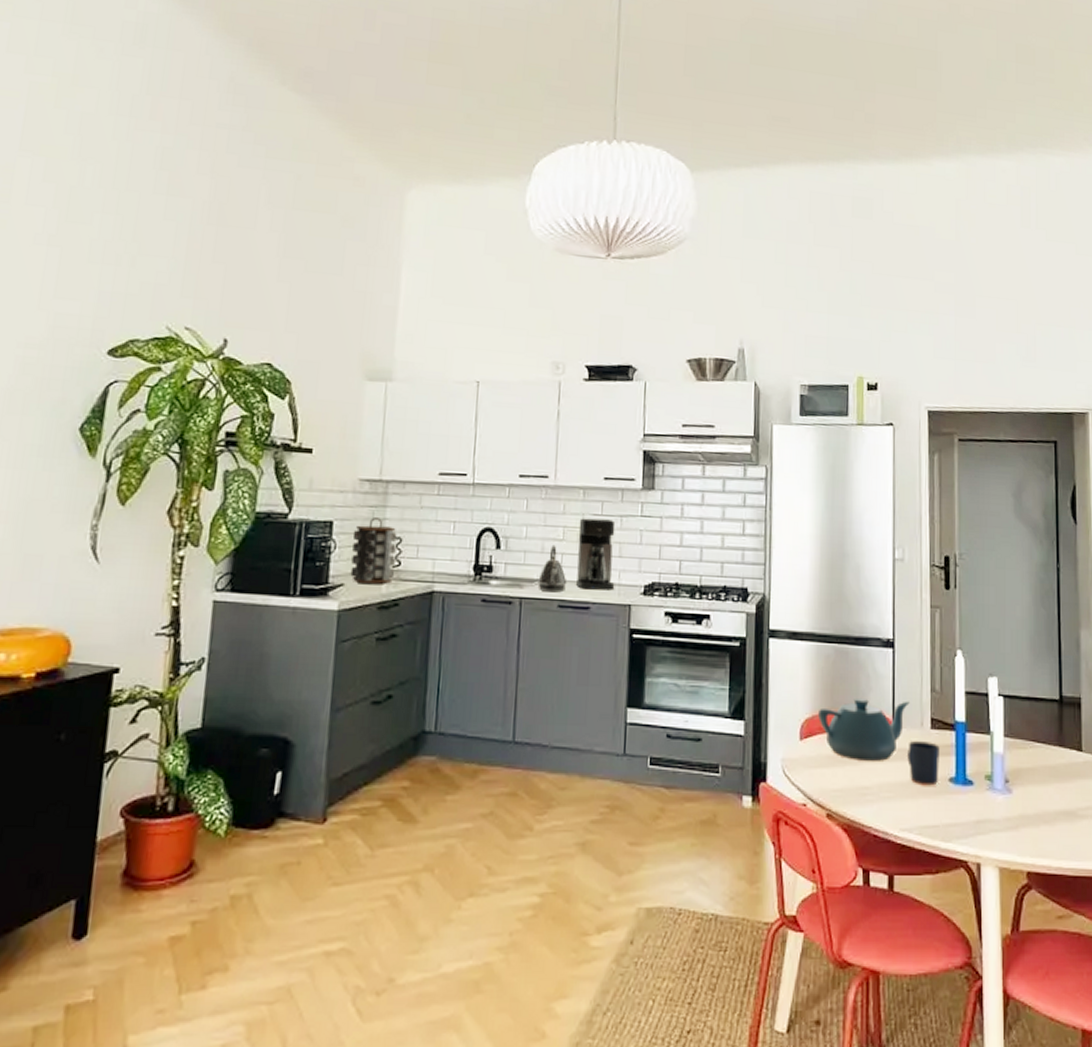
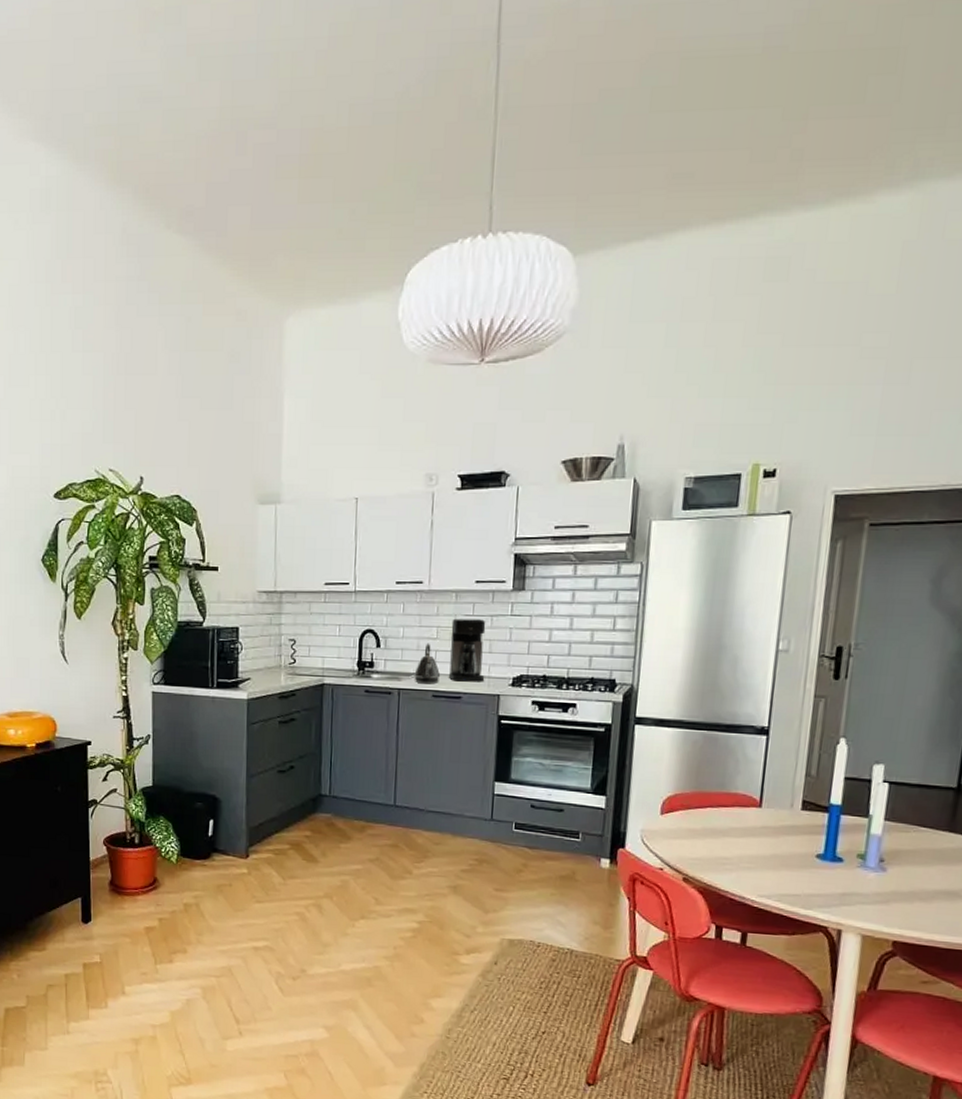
spice rack: present [350,517,397,585] -> none [255,623,292,679]
teapot: present [817,697,910,762] -> none [680,779,781,837]
mug: present [906,740,940,786] -> none [771,819,810,860]

